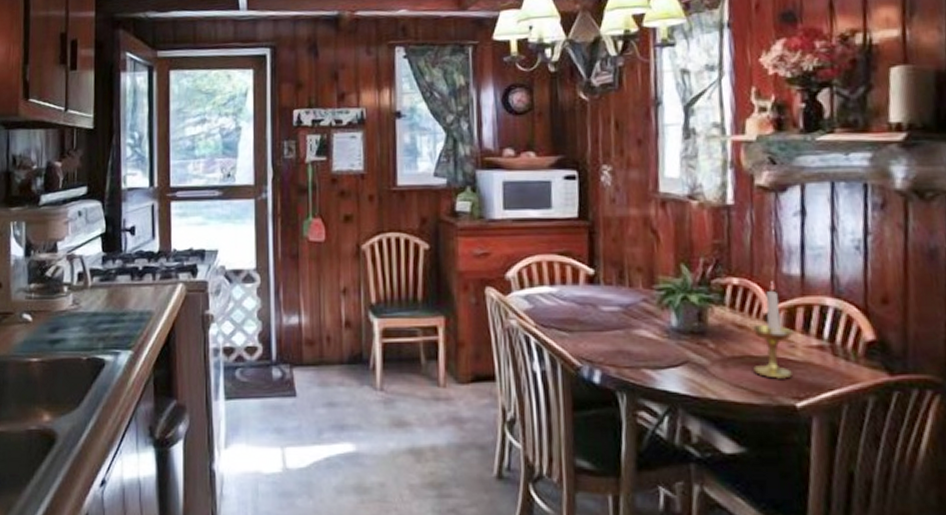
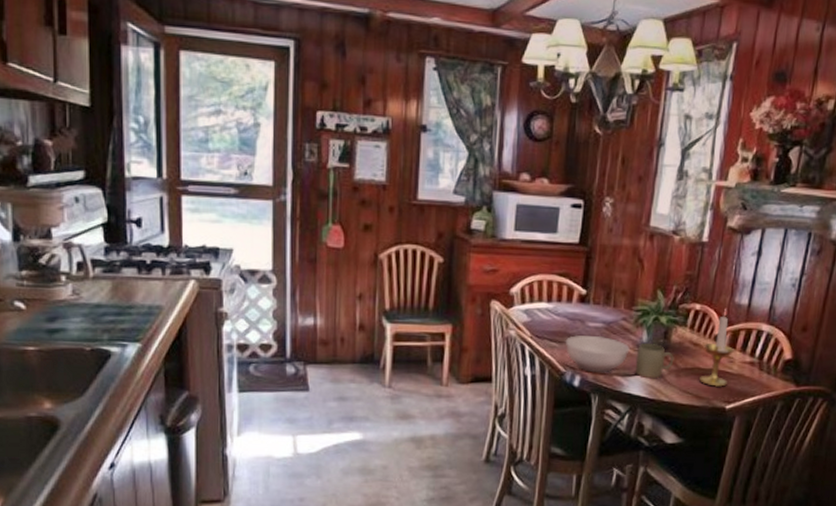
bowl: none [576,322,657,366] -> present [565,335,630,373]
mug: none [665,328,716,371] -> present [635,343,674,379]

